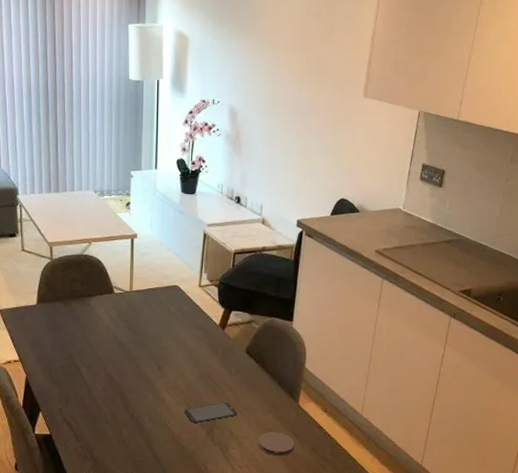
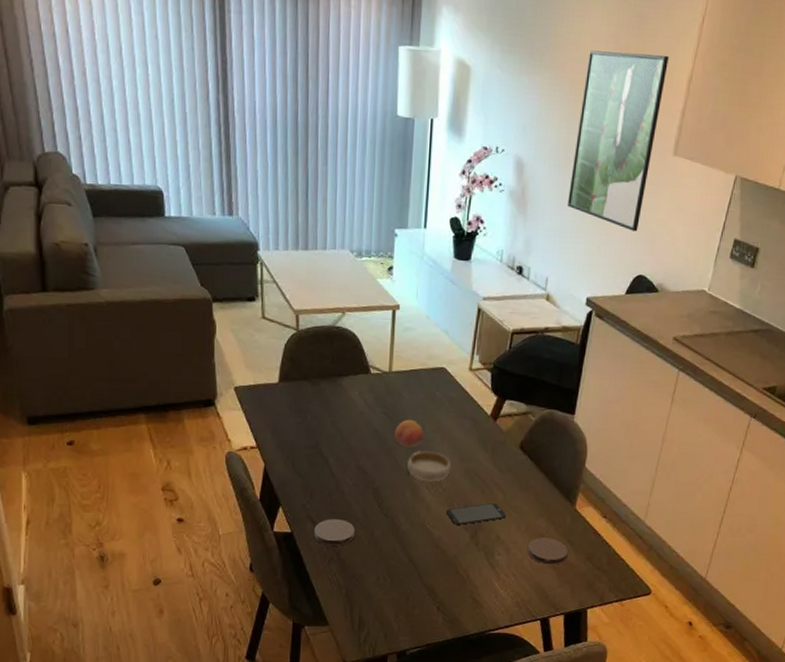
coaster: none [70,421,105,445] -> present [314,519,355,546]
fruit: none [137,331,162,356] -> present [395,419,424,448]
bowl: none [149,358,187,385] -> present [407,451,451,482]
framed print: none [276,17,354,162] -> present [568,50,669,232]

